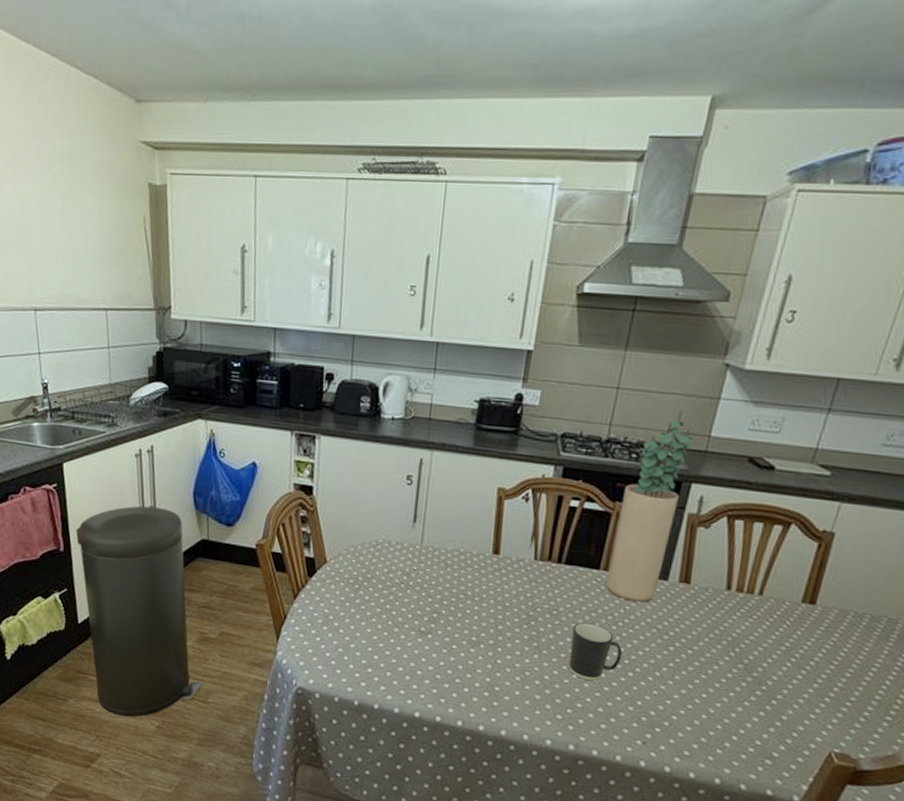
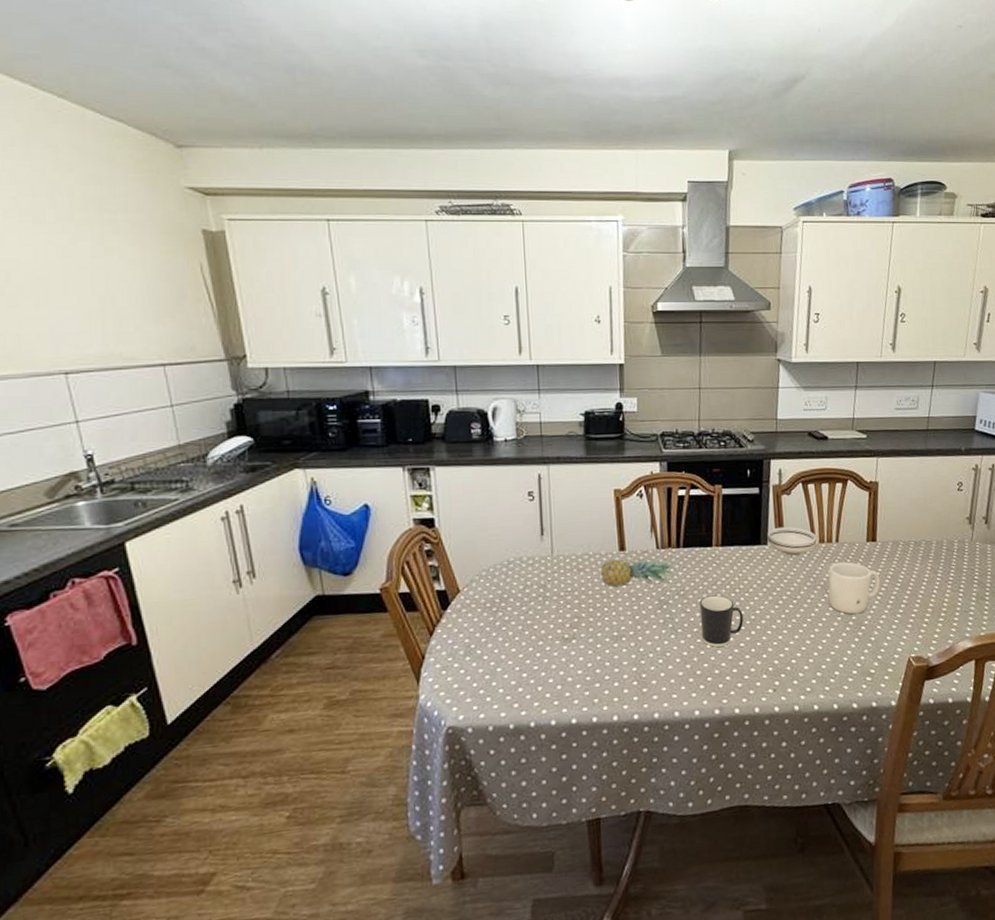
pedal bin: present [76,506,202,717] -> none [152,571,337,820]
fruit: none [469,561,552,599] -> present [601,556,675,587]
vase: present [606,411,693,603] -> none [719,401,765,569]
bowl: none [669,563,734,600] -> present [767,526,817,556]
mug: none [733,618,811,685] -> present [828,561,880,615]

